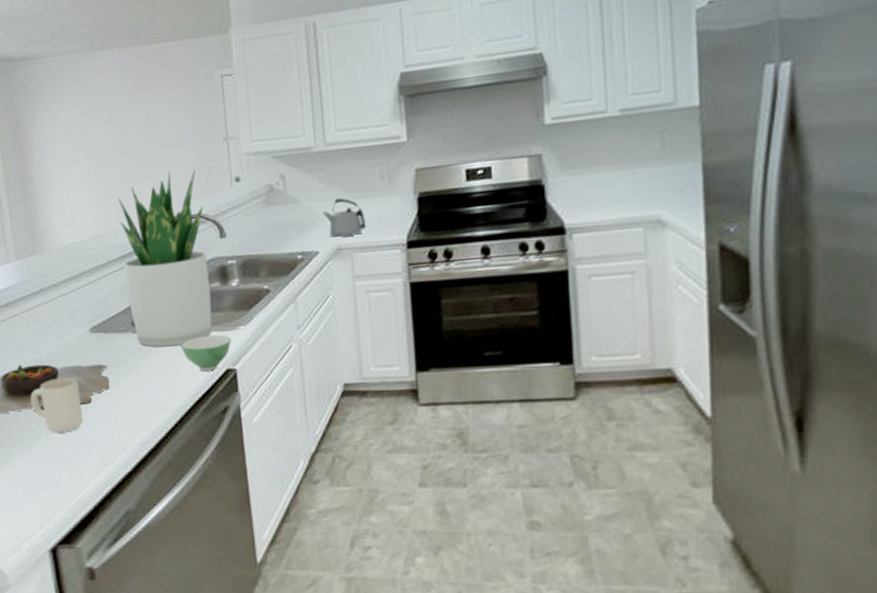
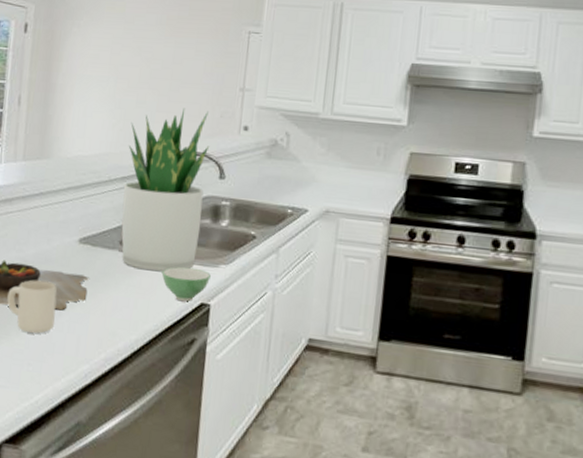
kettle: present [322,198,366,238] -> none [318,164,357,202]

